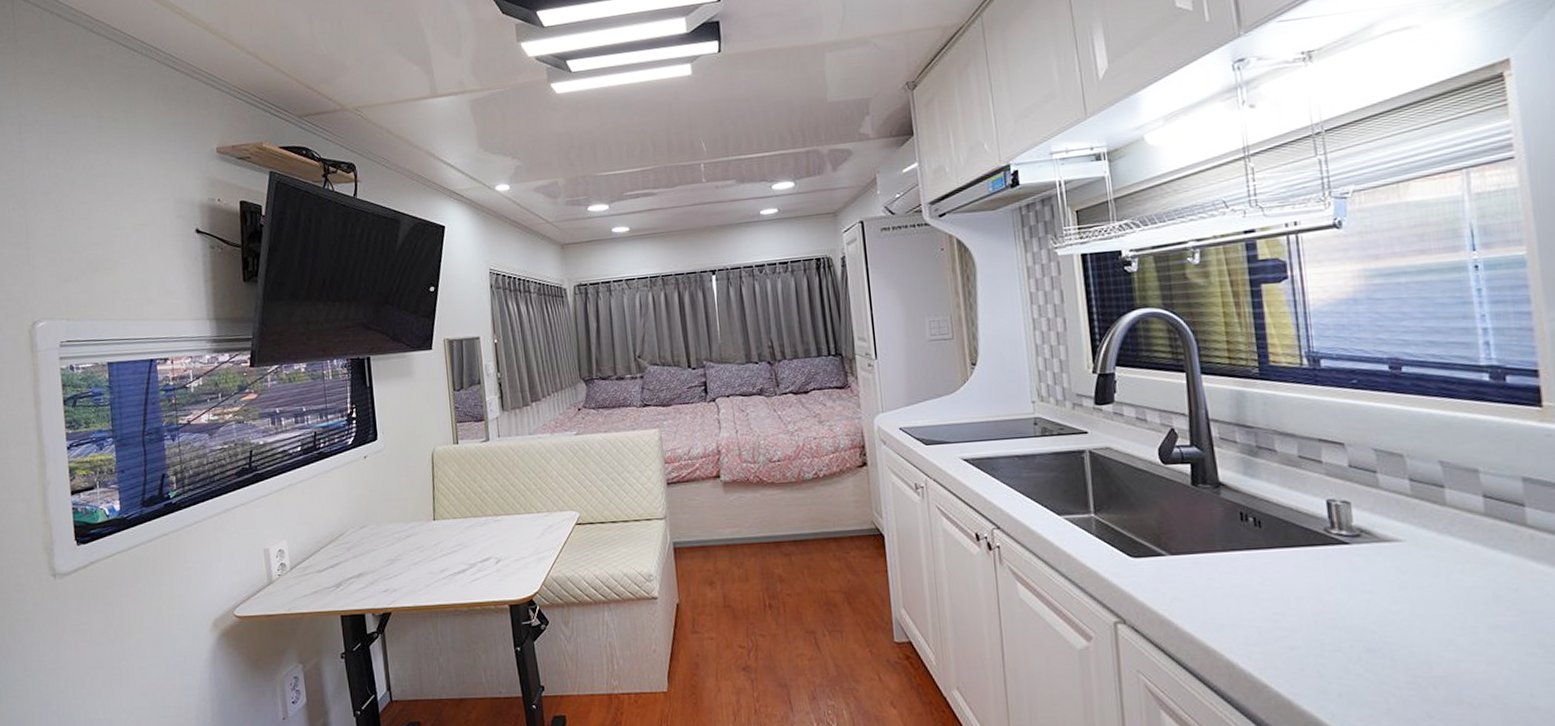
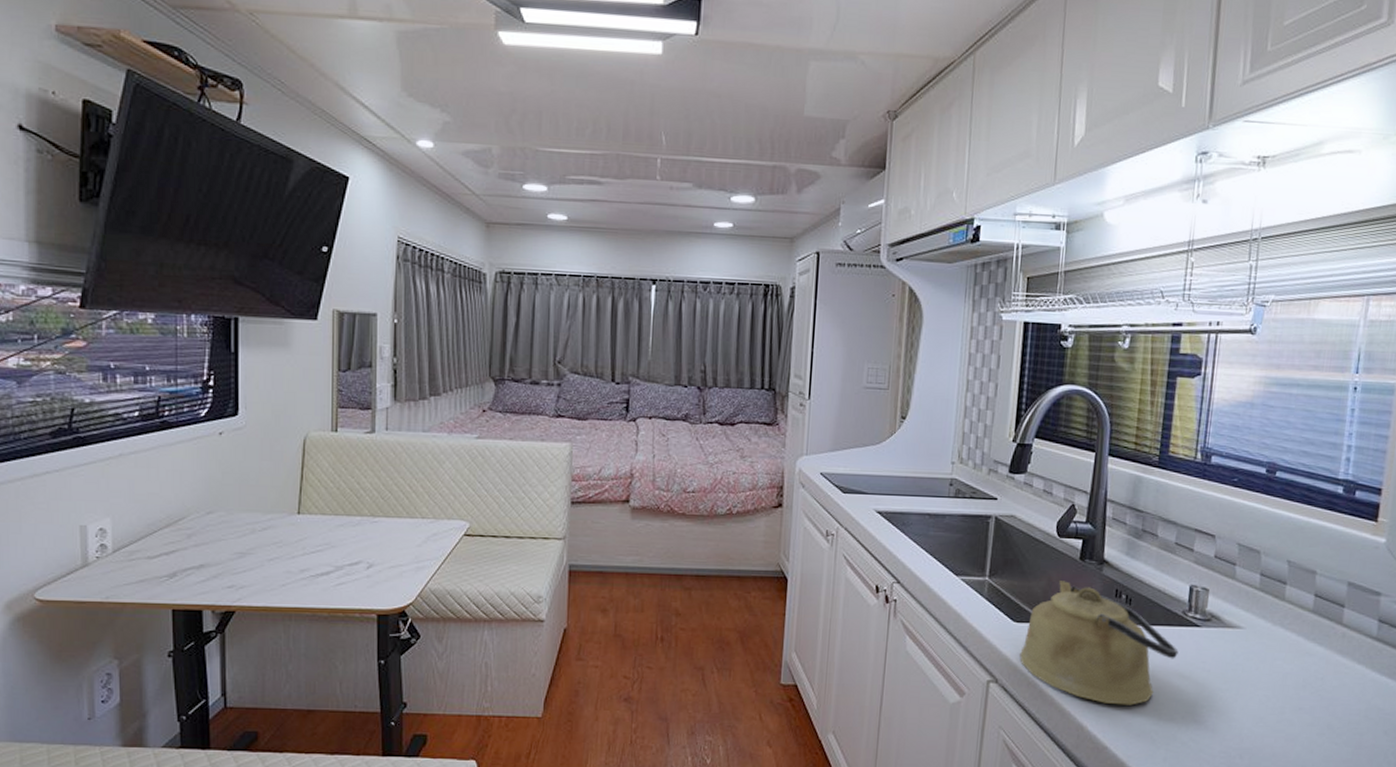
kettle: none [1145,509,1330,638] -> present [1020,581,1179,705]

